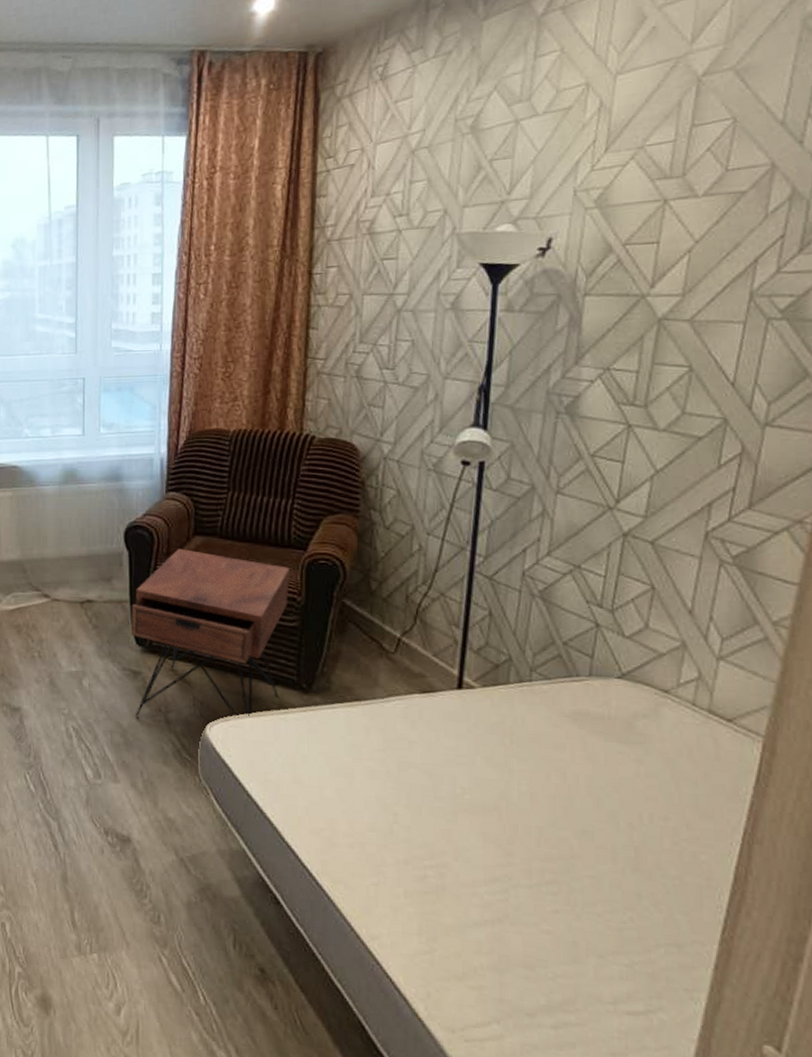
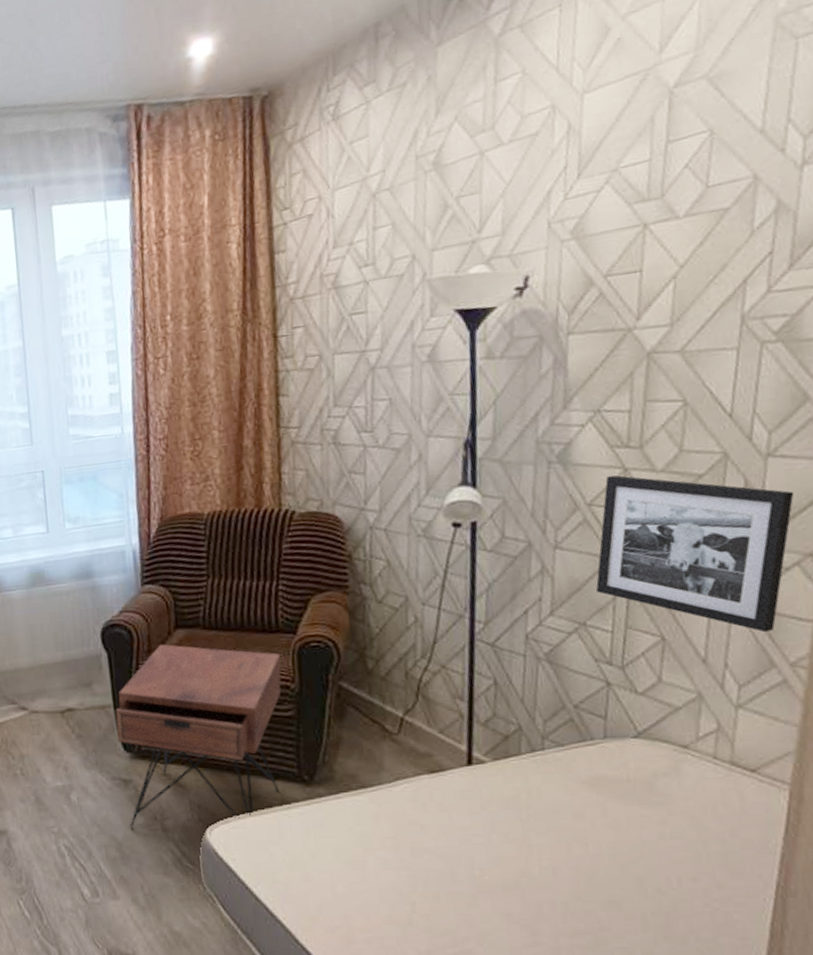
picture frame: none [592,431,788,591] -> present [595,475,795,633]

